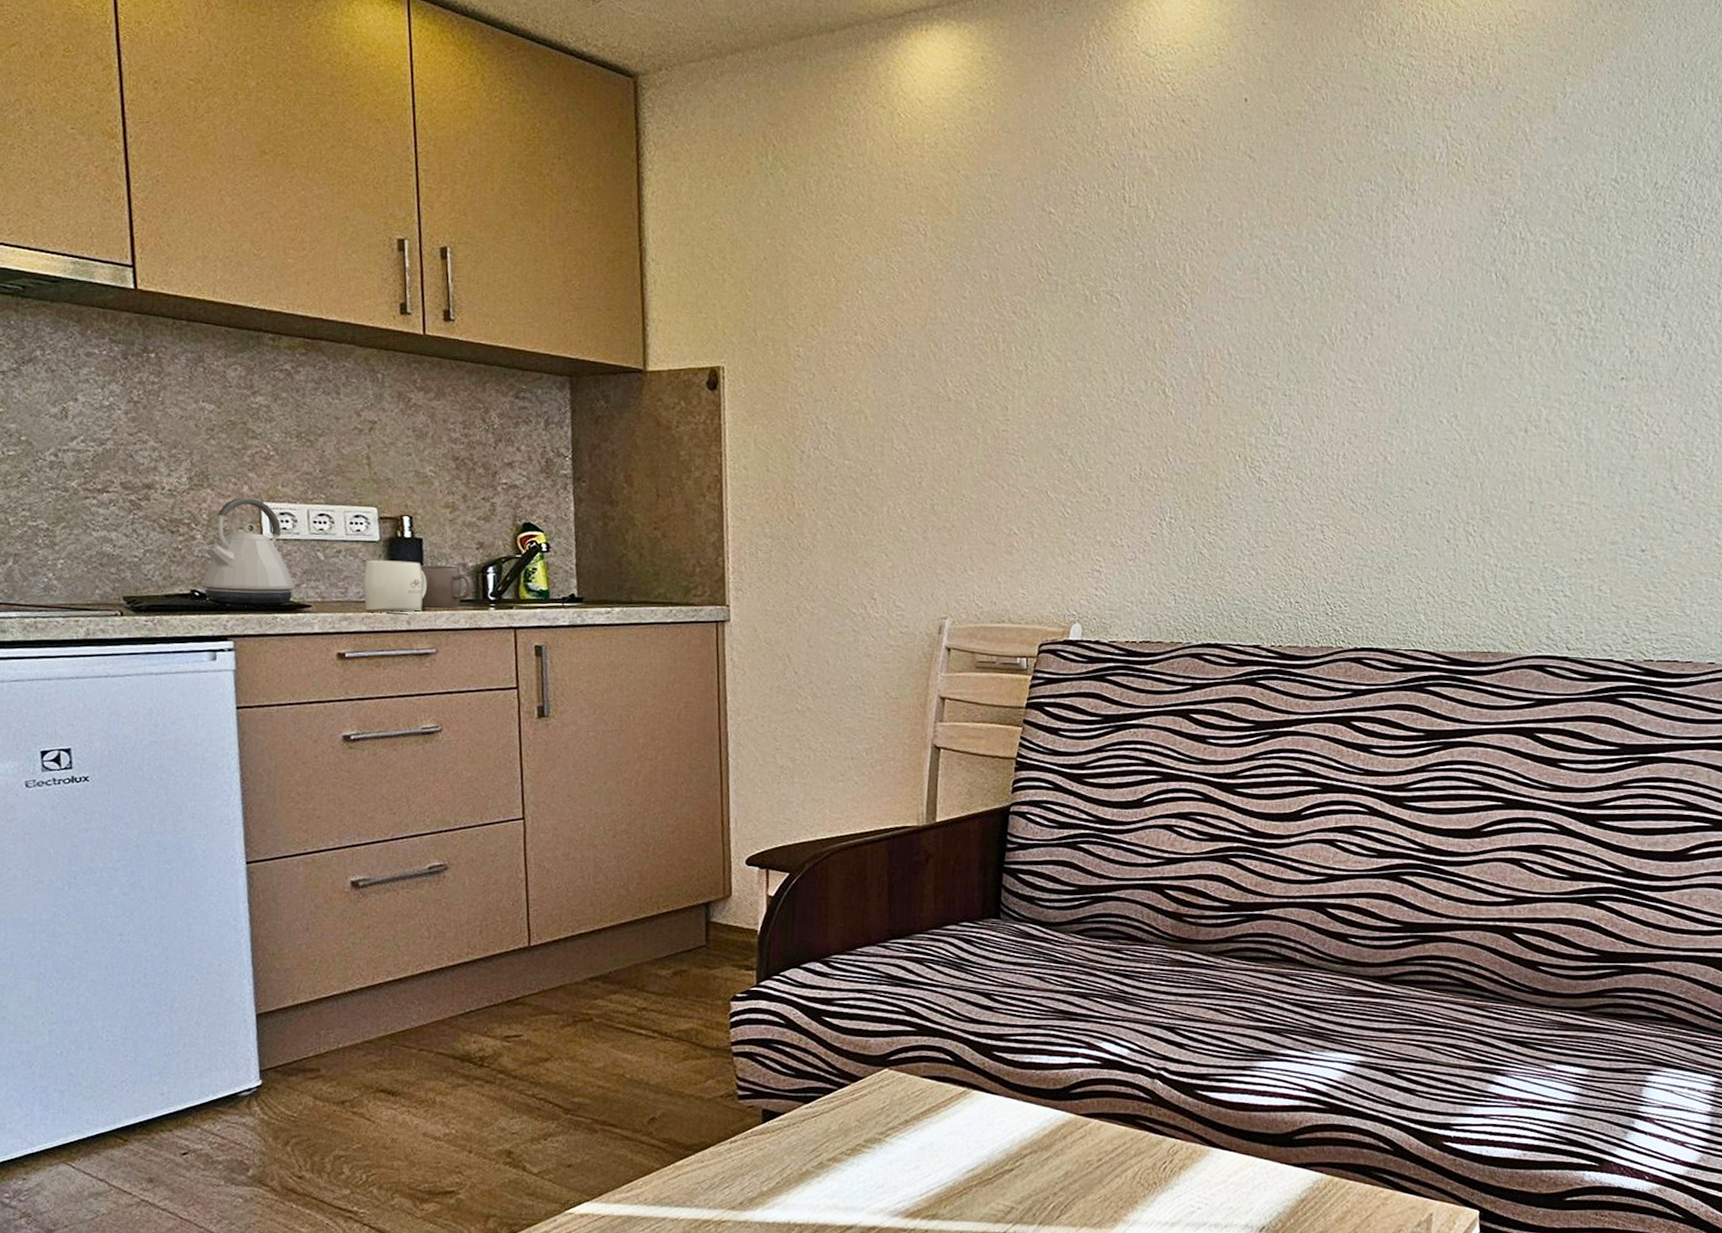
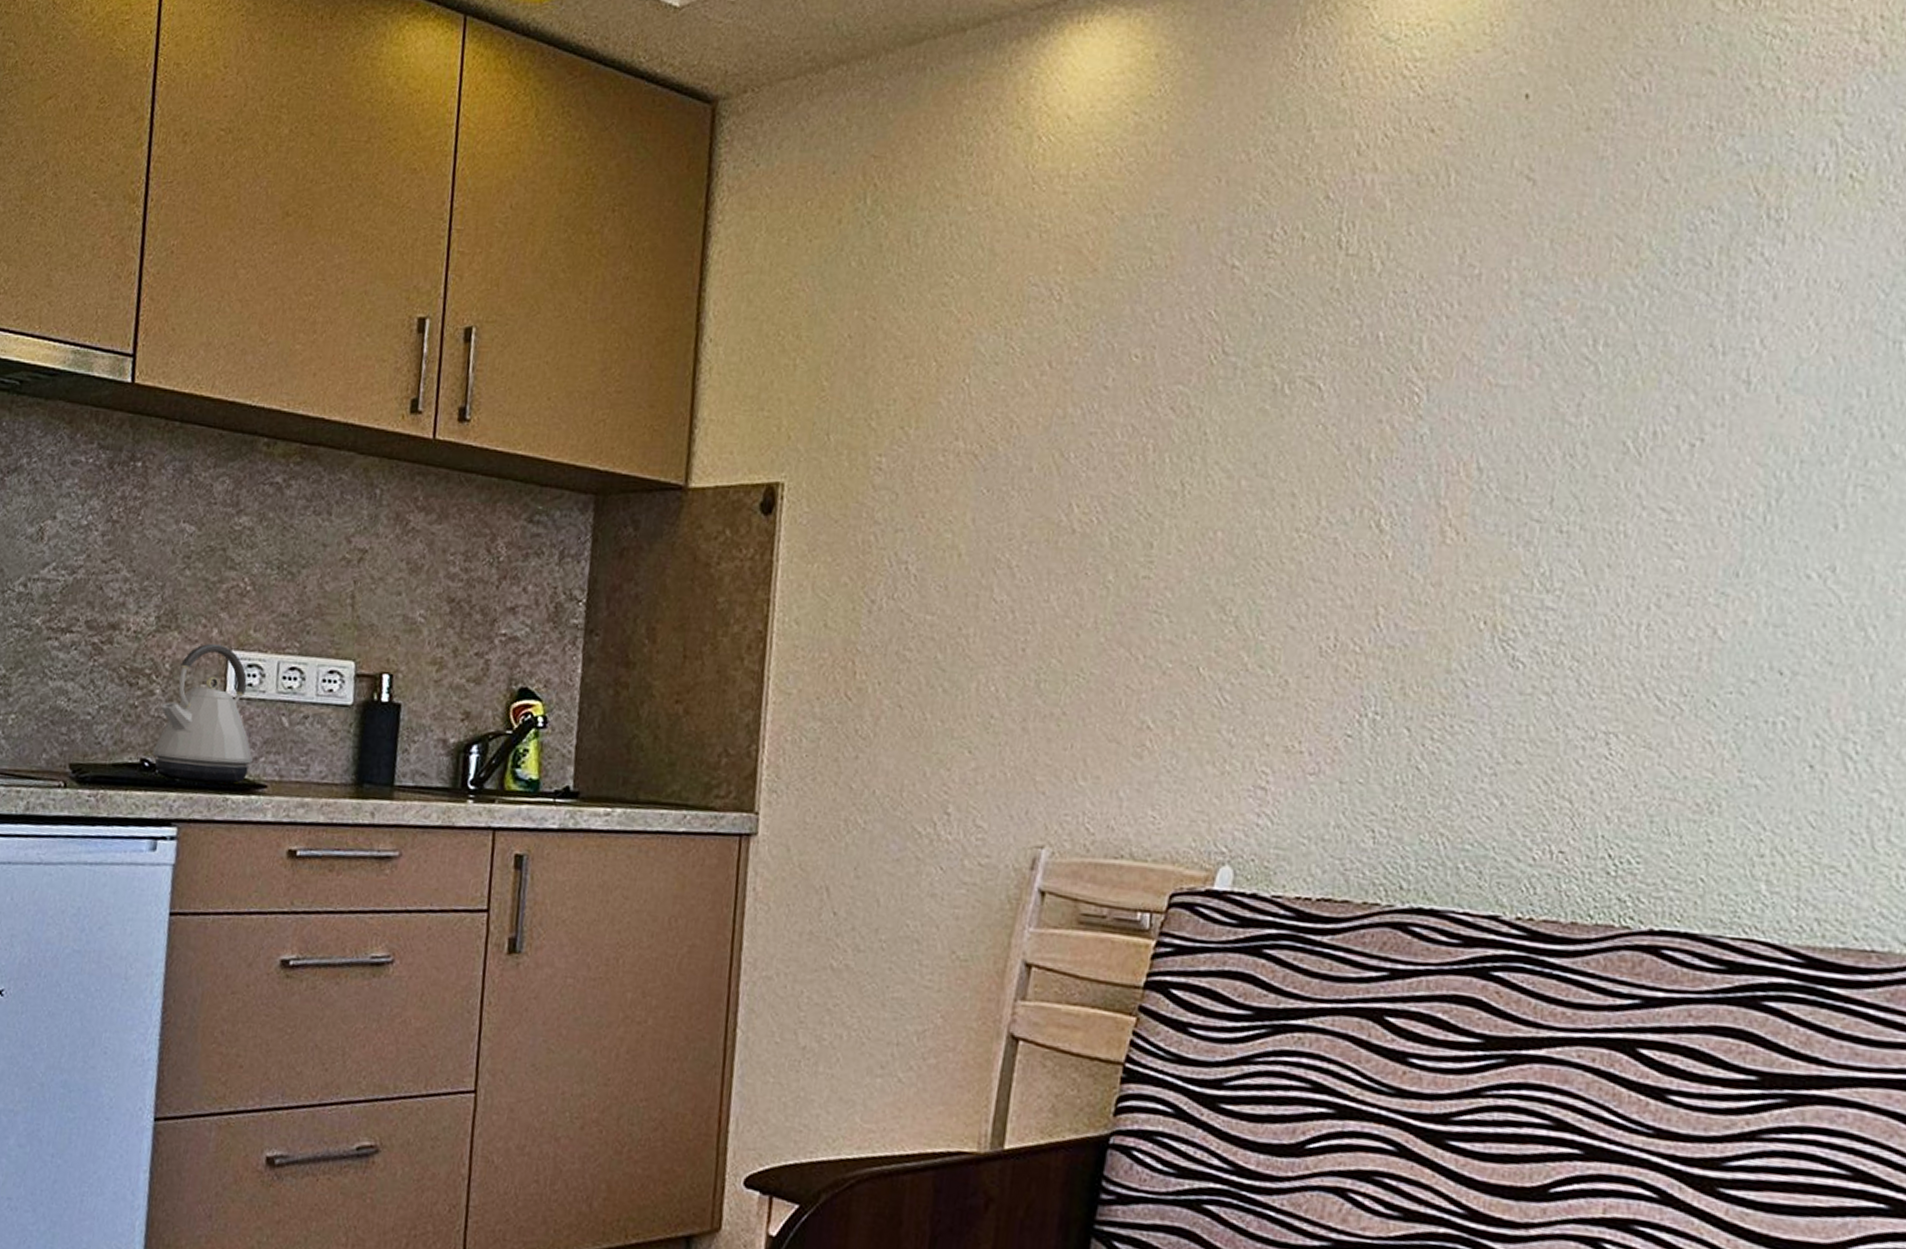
mug: present [363,559,427,614] -> none [325,729,400,803]
mug: present [420,565,472,609] -> none [389,739,452,799]

